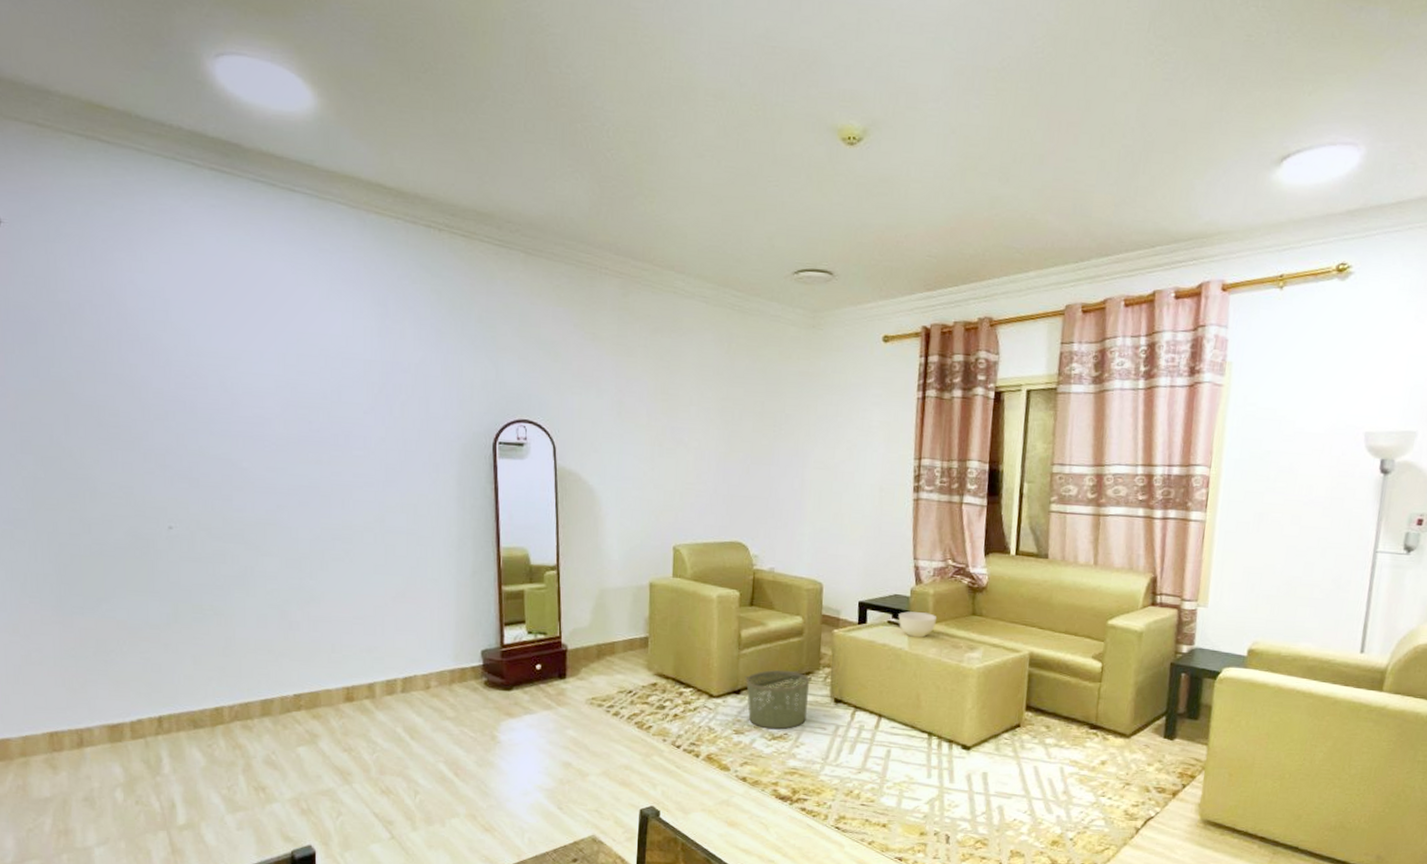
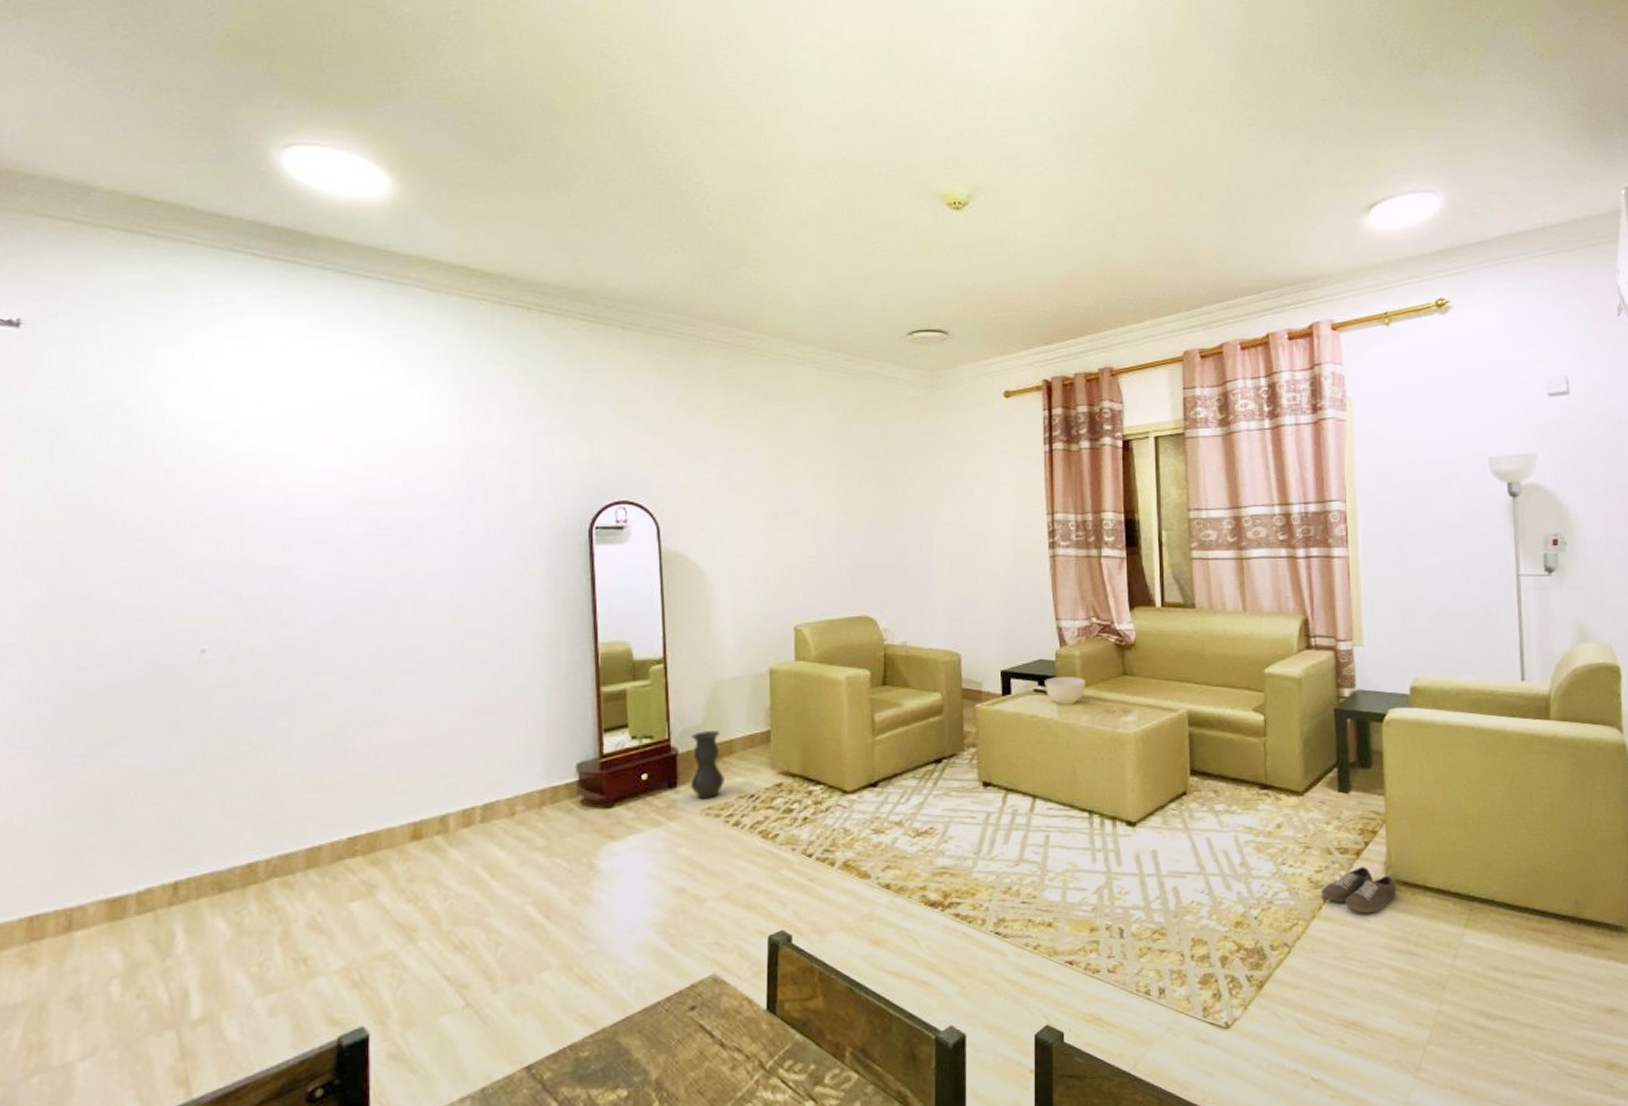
vase: none [577,632,607,691] -> present [690,731,724,800]
basket: present [744,670,812,730] -> none [881,754,956,824]
shoe: none [1134,806,1207,847] -> present [1321,867,1396,914]

